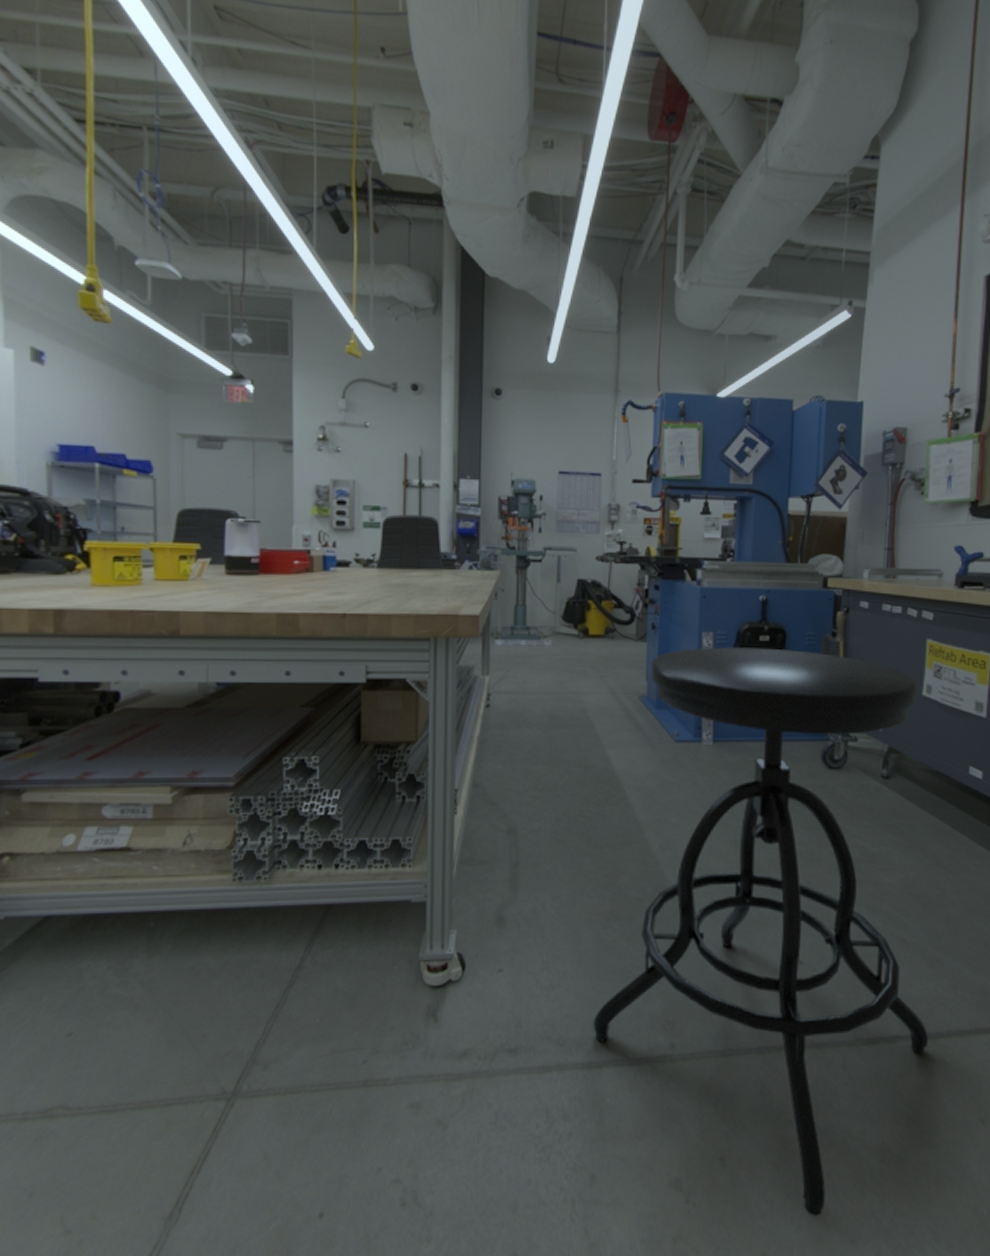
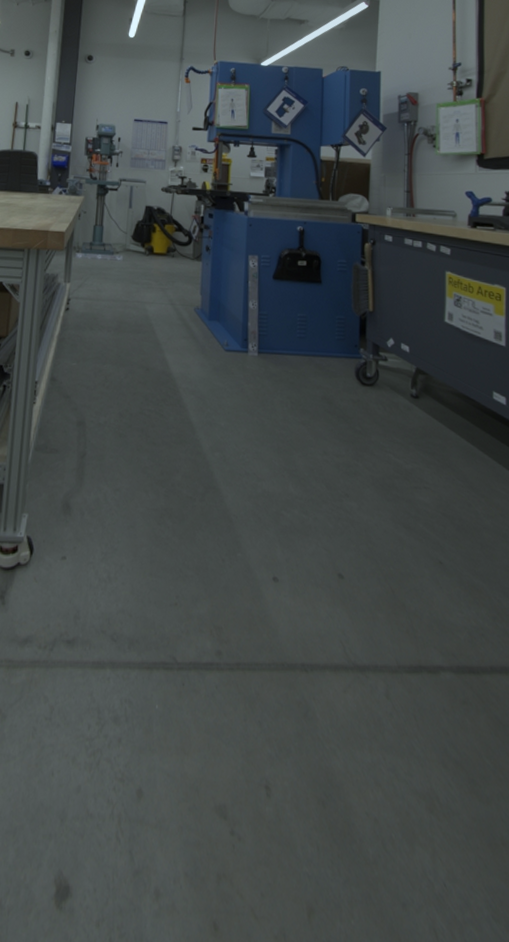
stool: present [593,647,928,1216] -> none [145,268,471,869]

